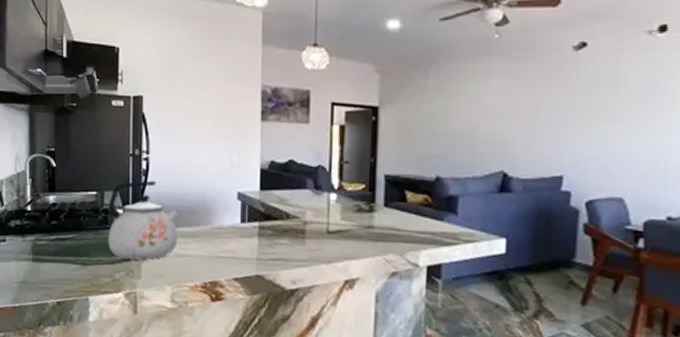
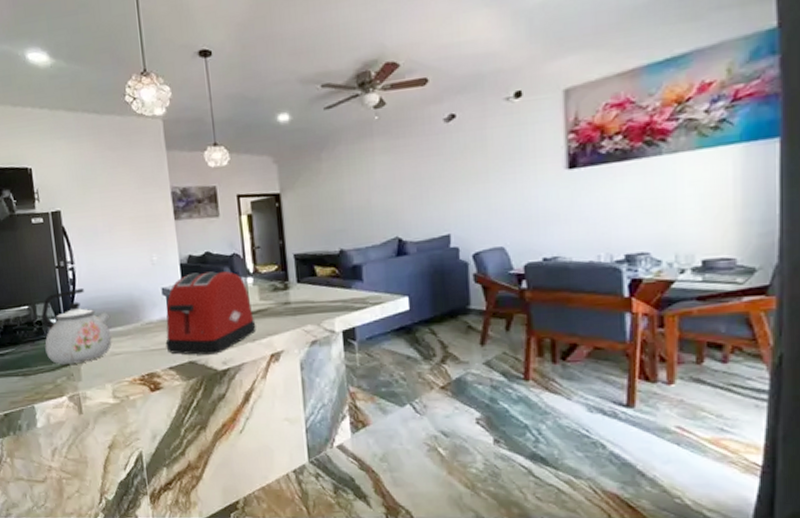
toaster: none [233,180,333,271] -> present [165,271,256,355]

